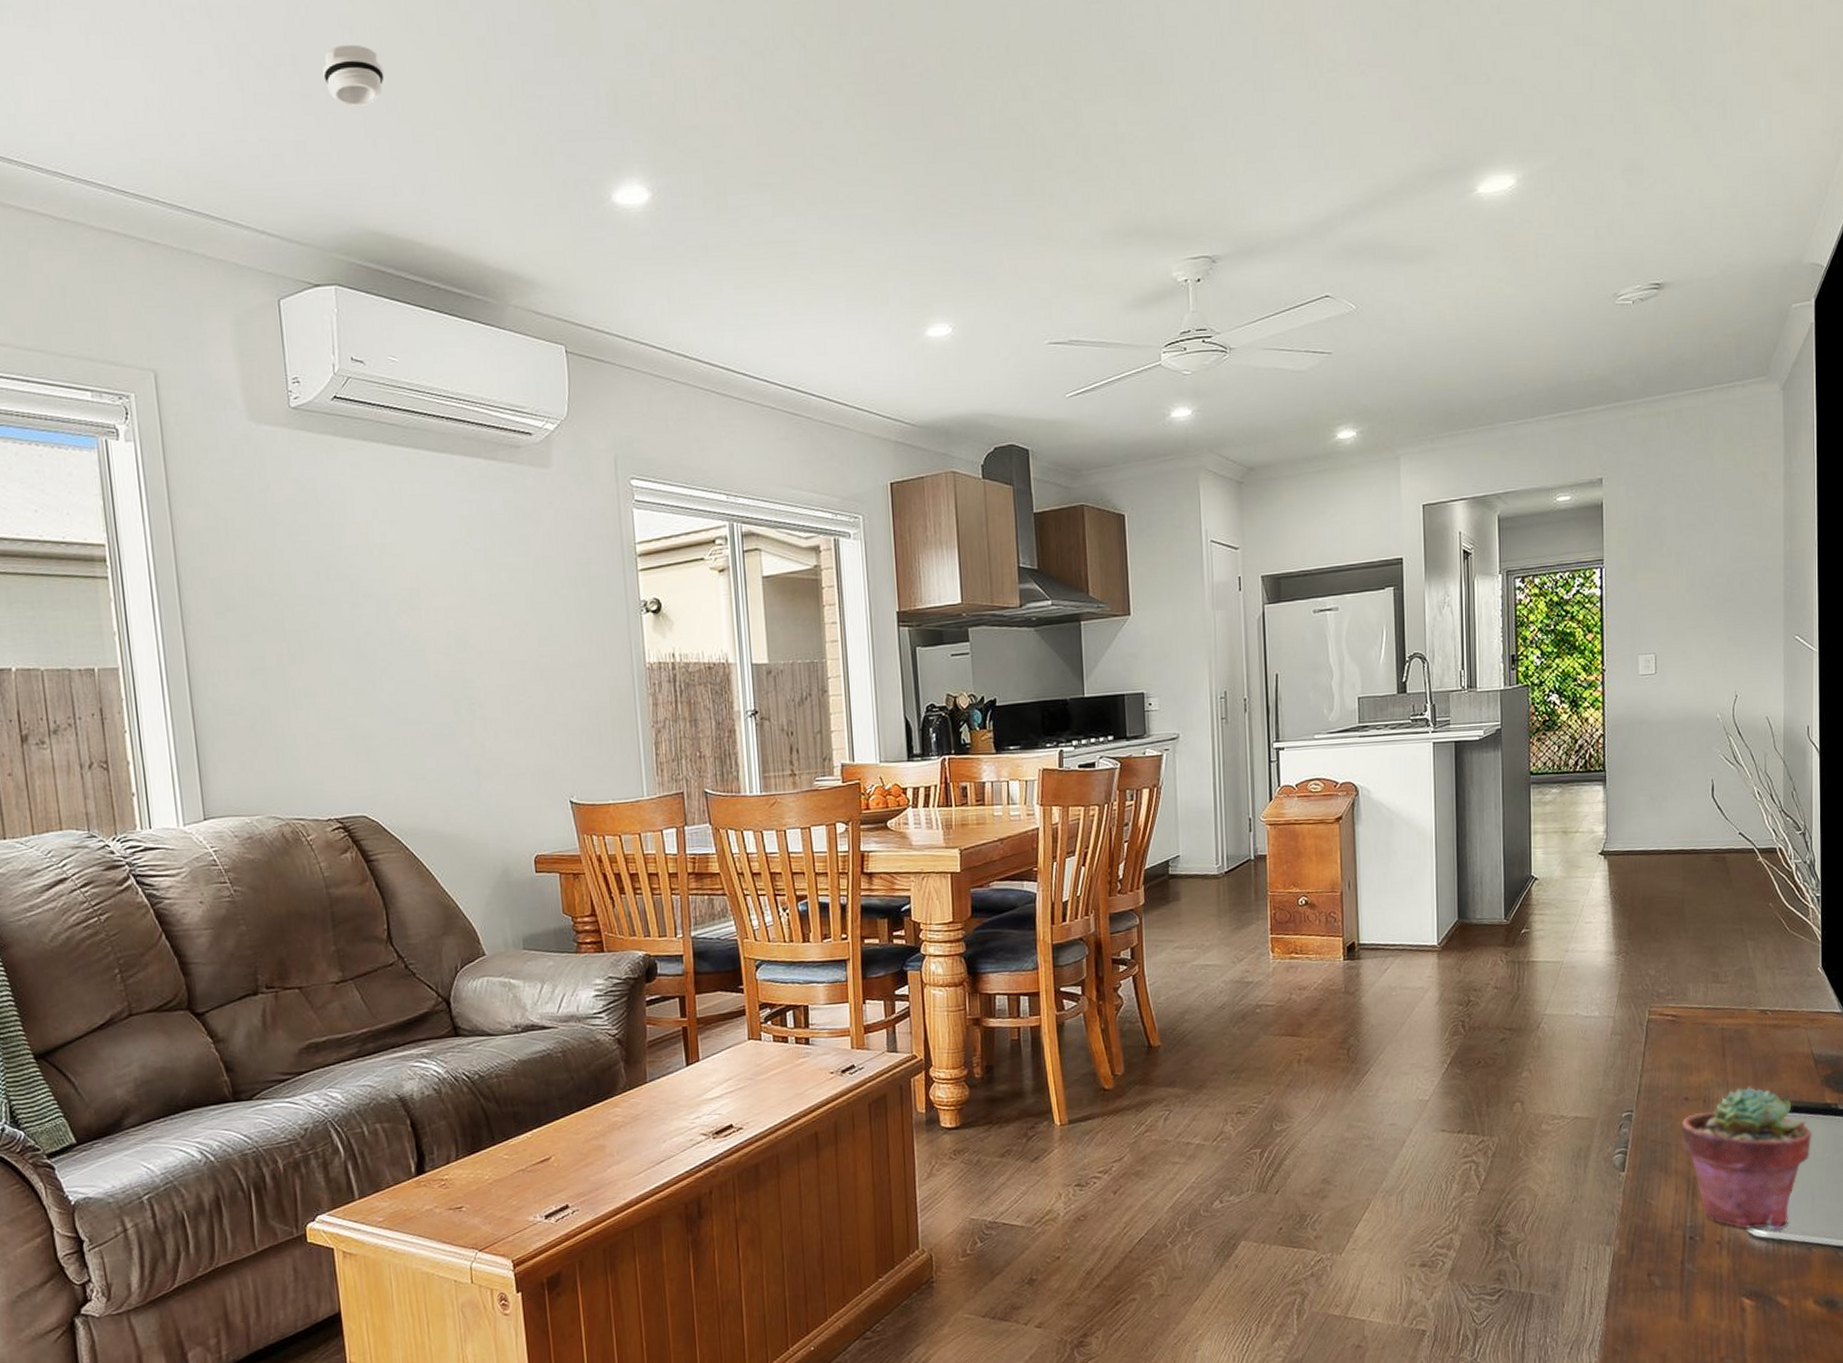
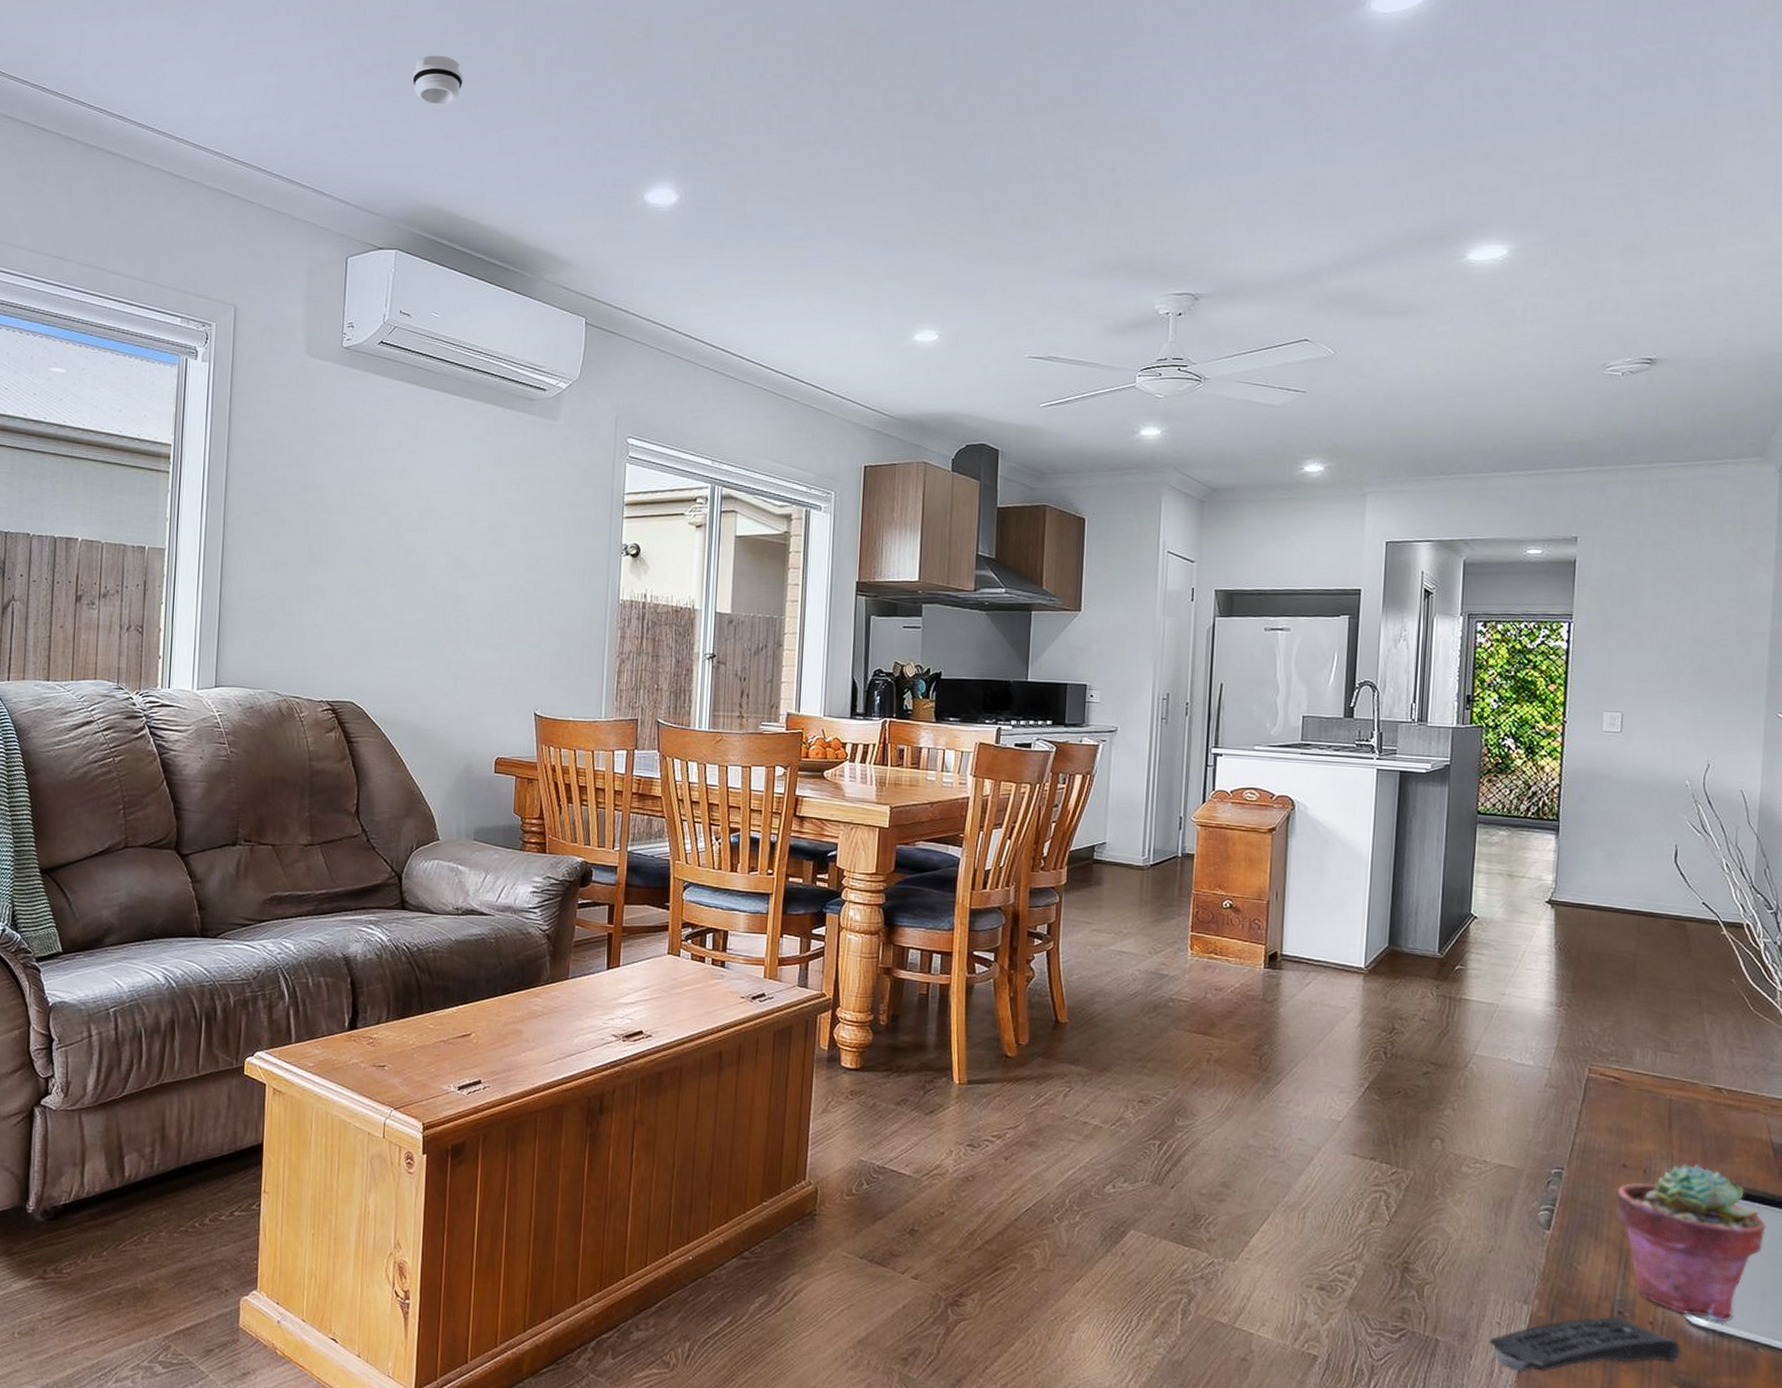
remote control: none [1579,1243,1747,1311] -> present [1489,1316,1681,1373]

